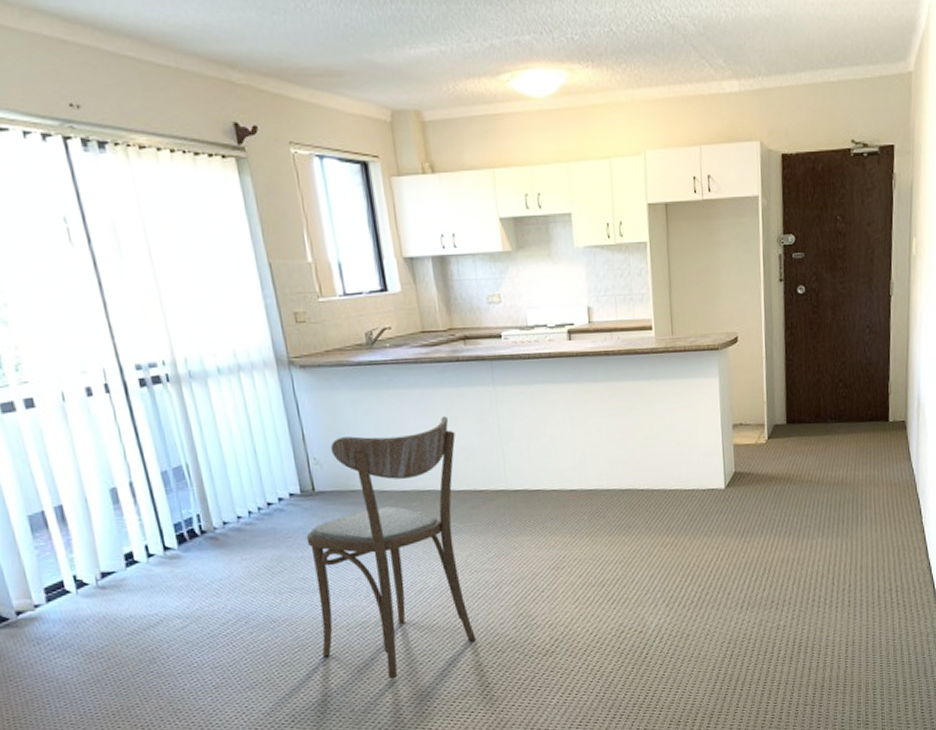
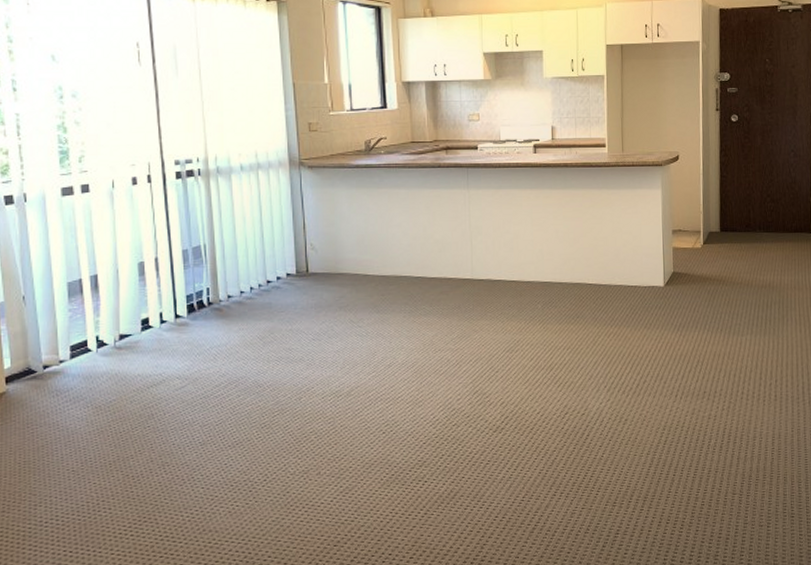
dining chair: present [306,416,476,680] -> none [296,213,434,446]

